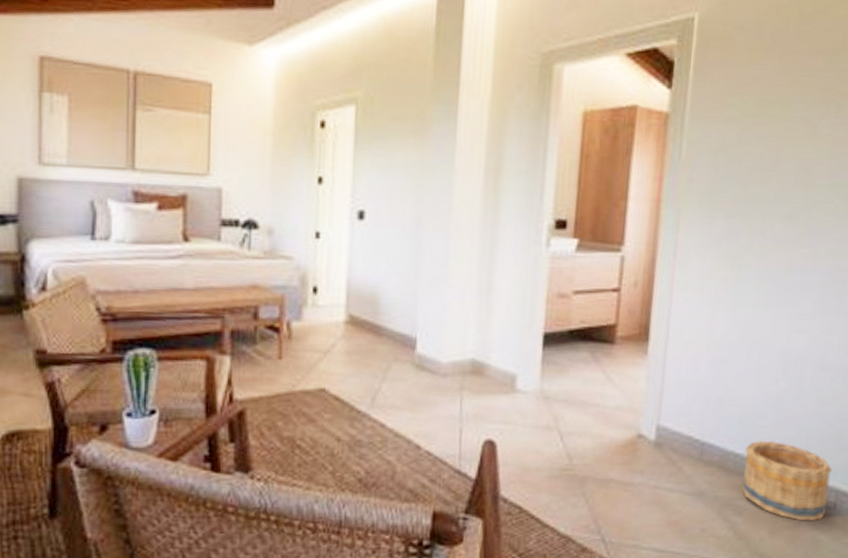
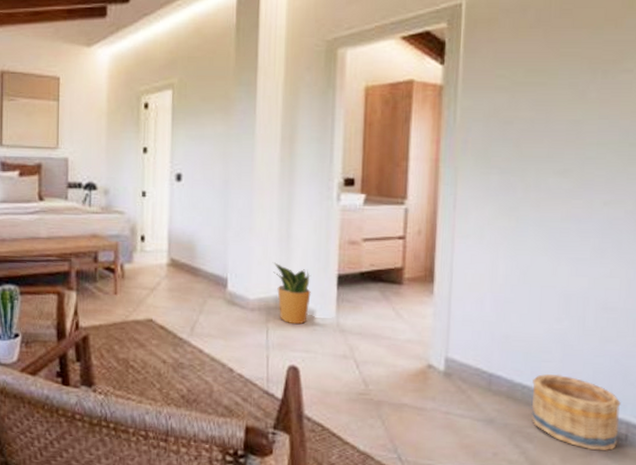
potted plant: none [469,319,514,392] -> present [272,262,312,325]

